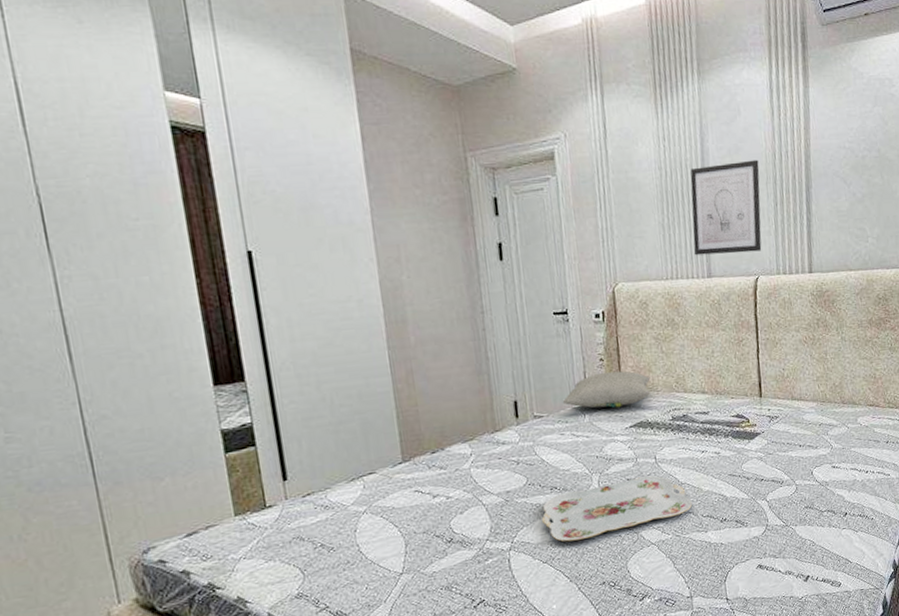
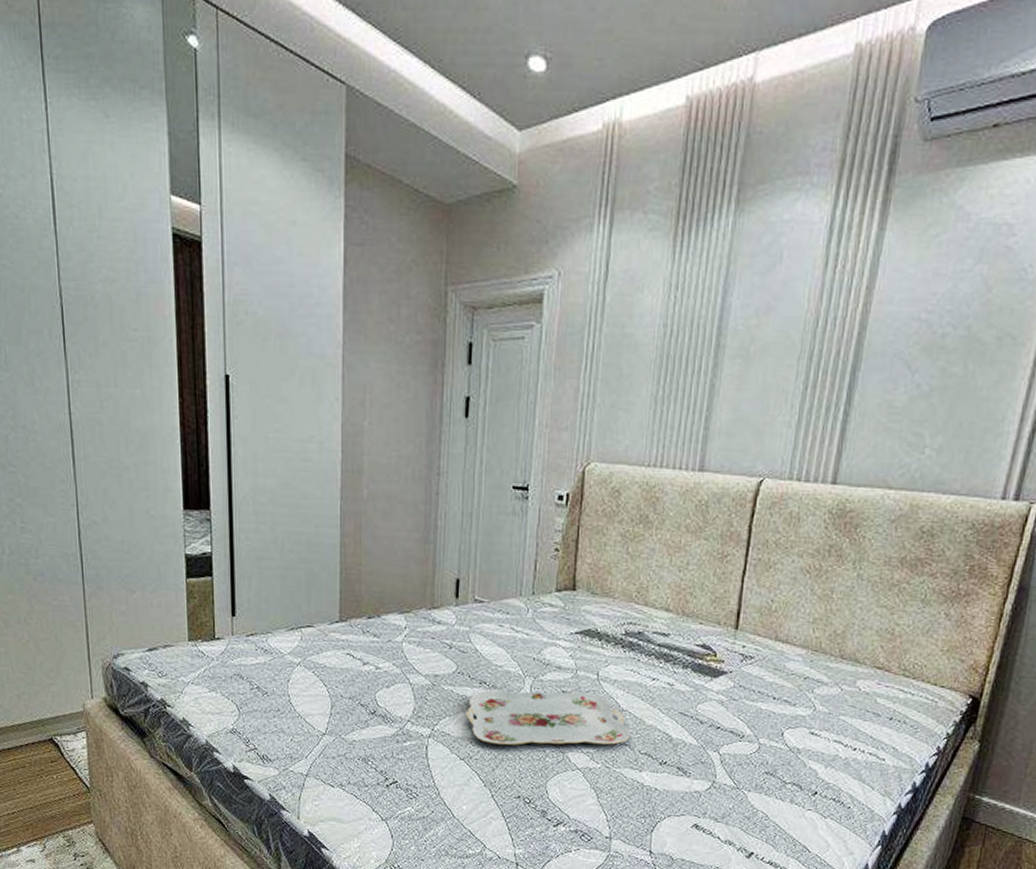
pillow: present [562,371,651,408] -> none [506,564,609,609]
wall art: present [690,159,762,256] -> none [687,325,794,447]

